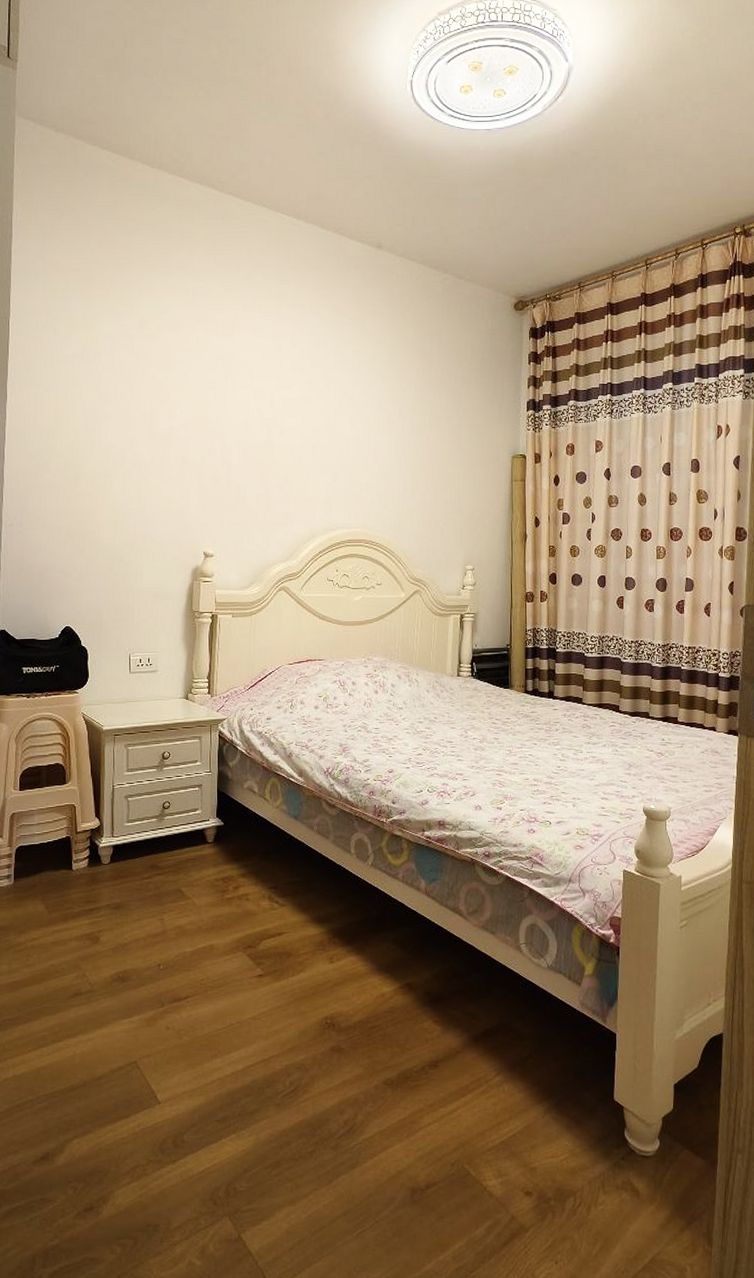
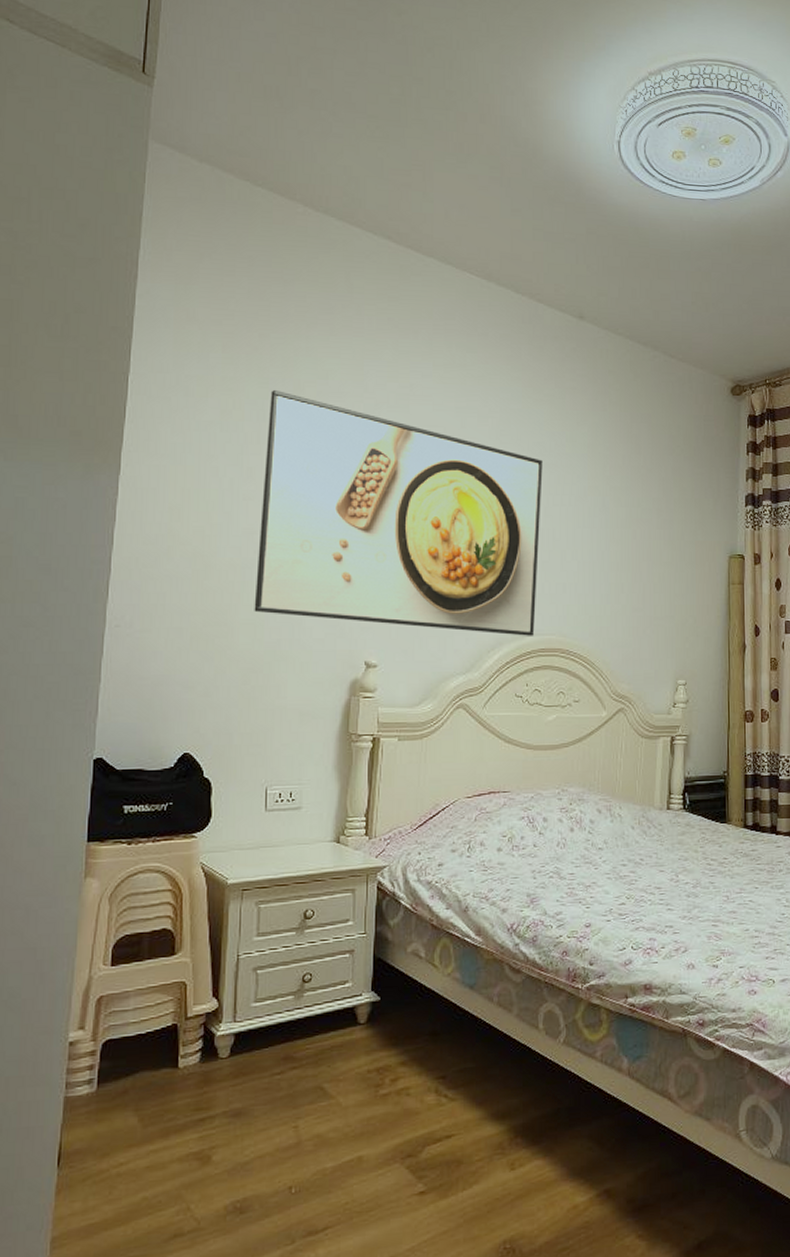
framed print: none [114,326,348,529] -> present [254,390,543,636]

